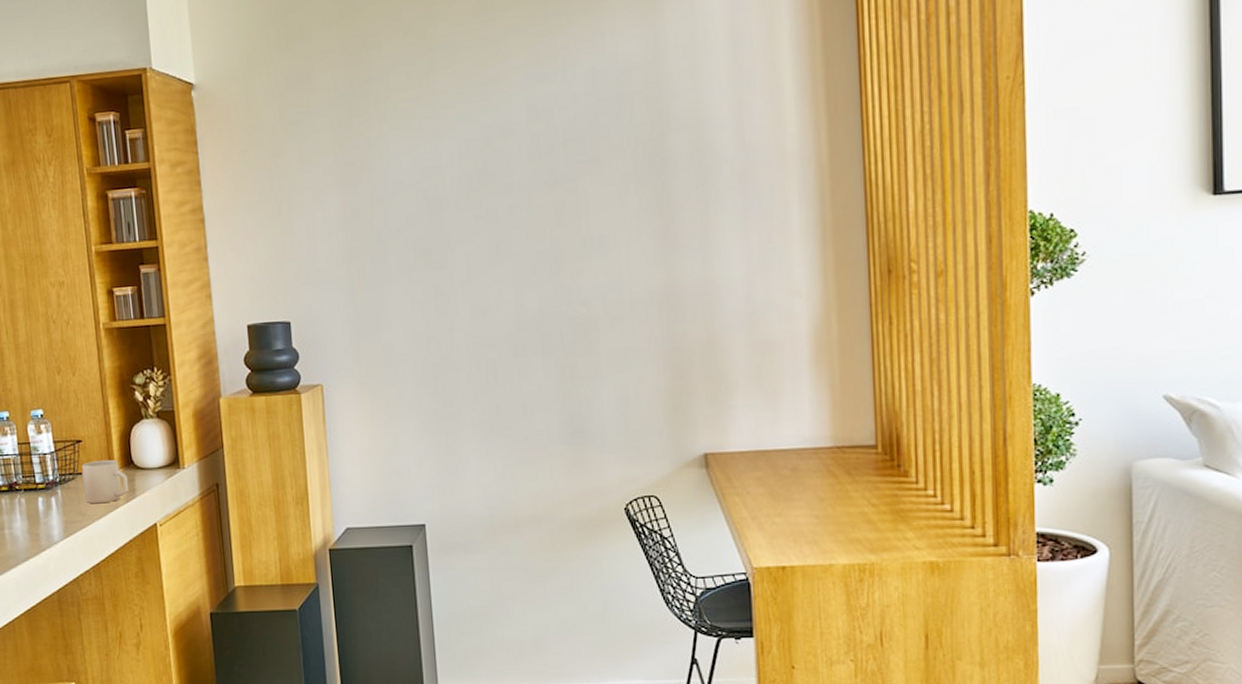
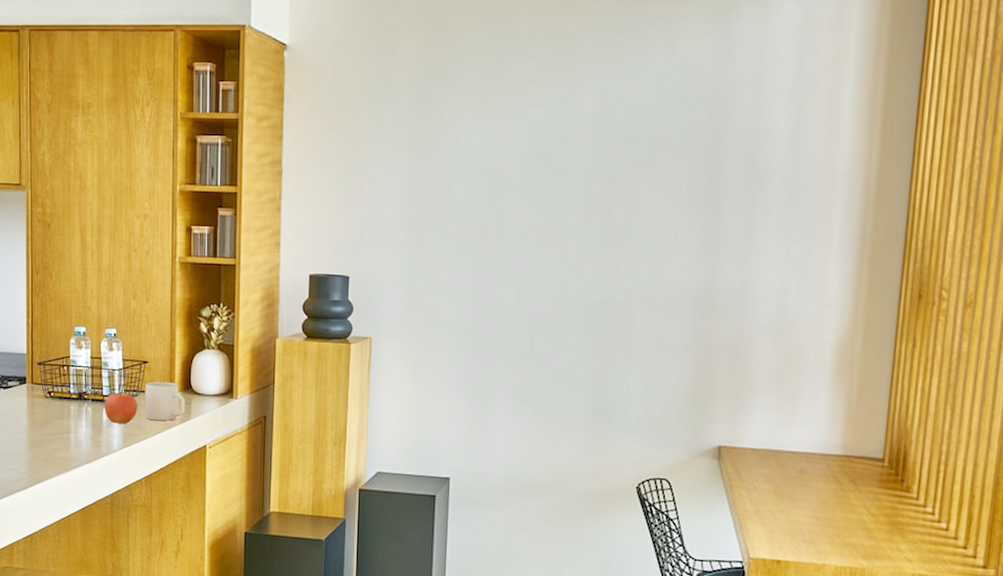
fruit: none [38,477,76,513] -> present [104,392,138,424]

